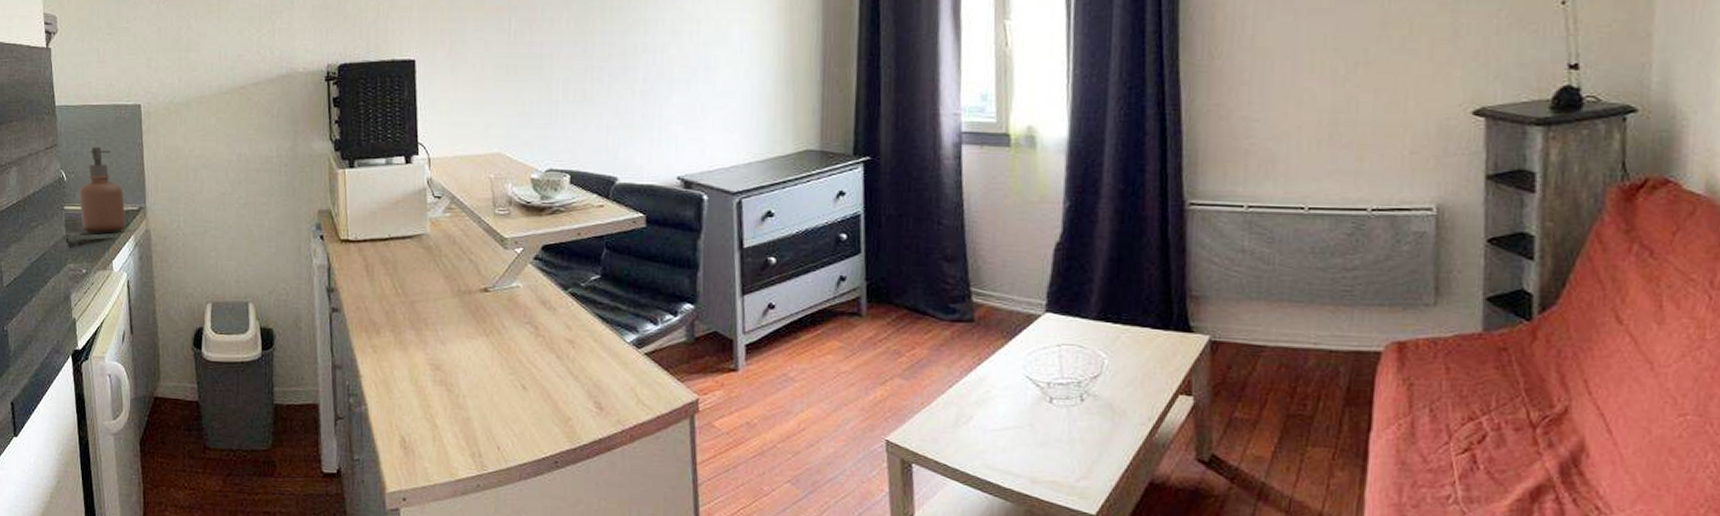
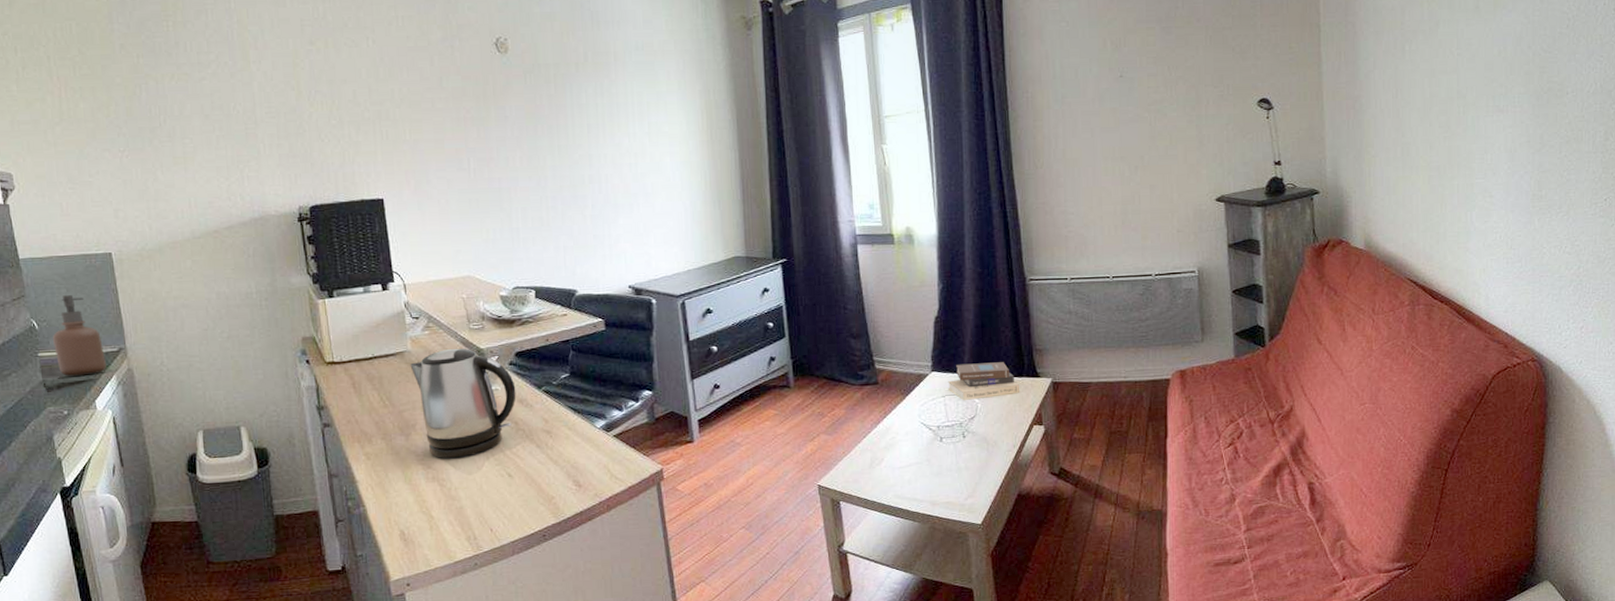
kettle: none [427,235,539,361] -> present [410,348,516,458]
books: none [1065,306,1163,355] -> present [947,362,1019,401]

